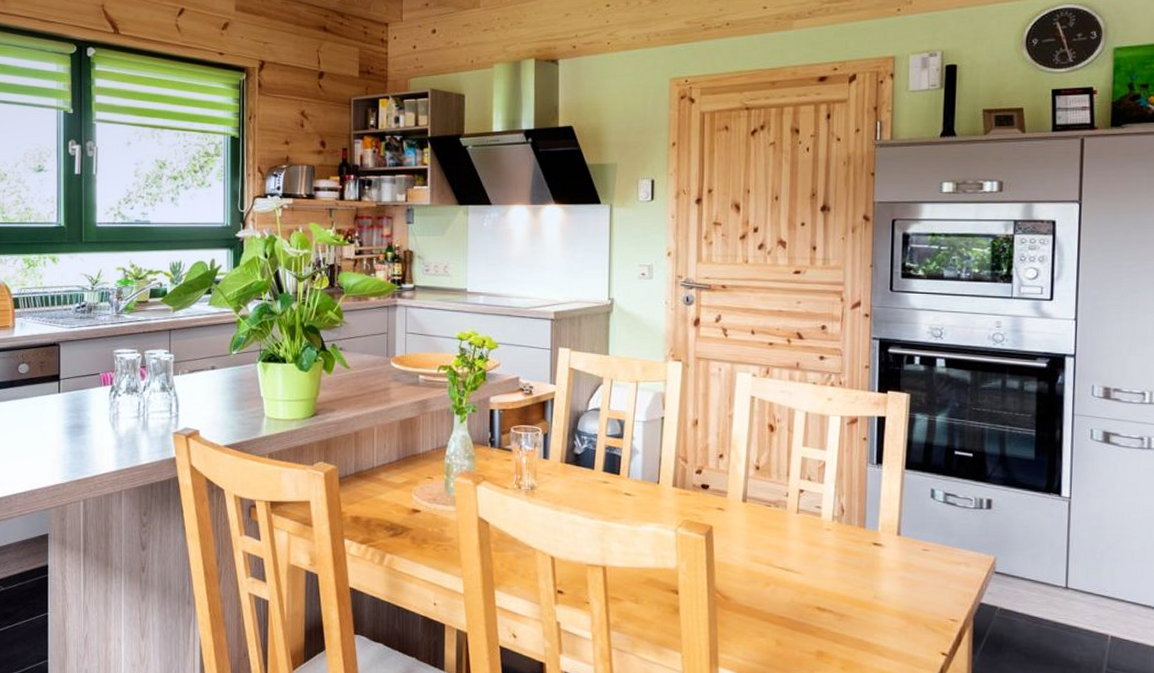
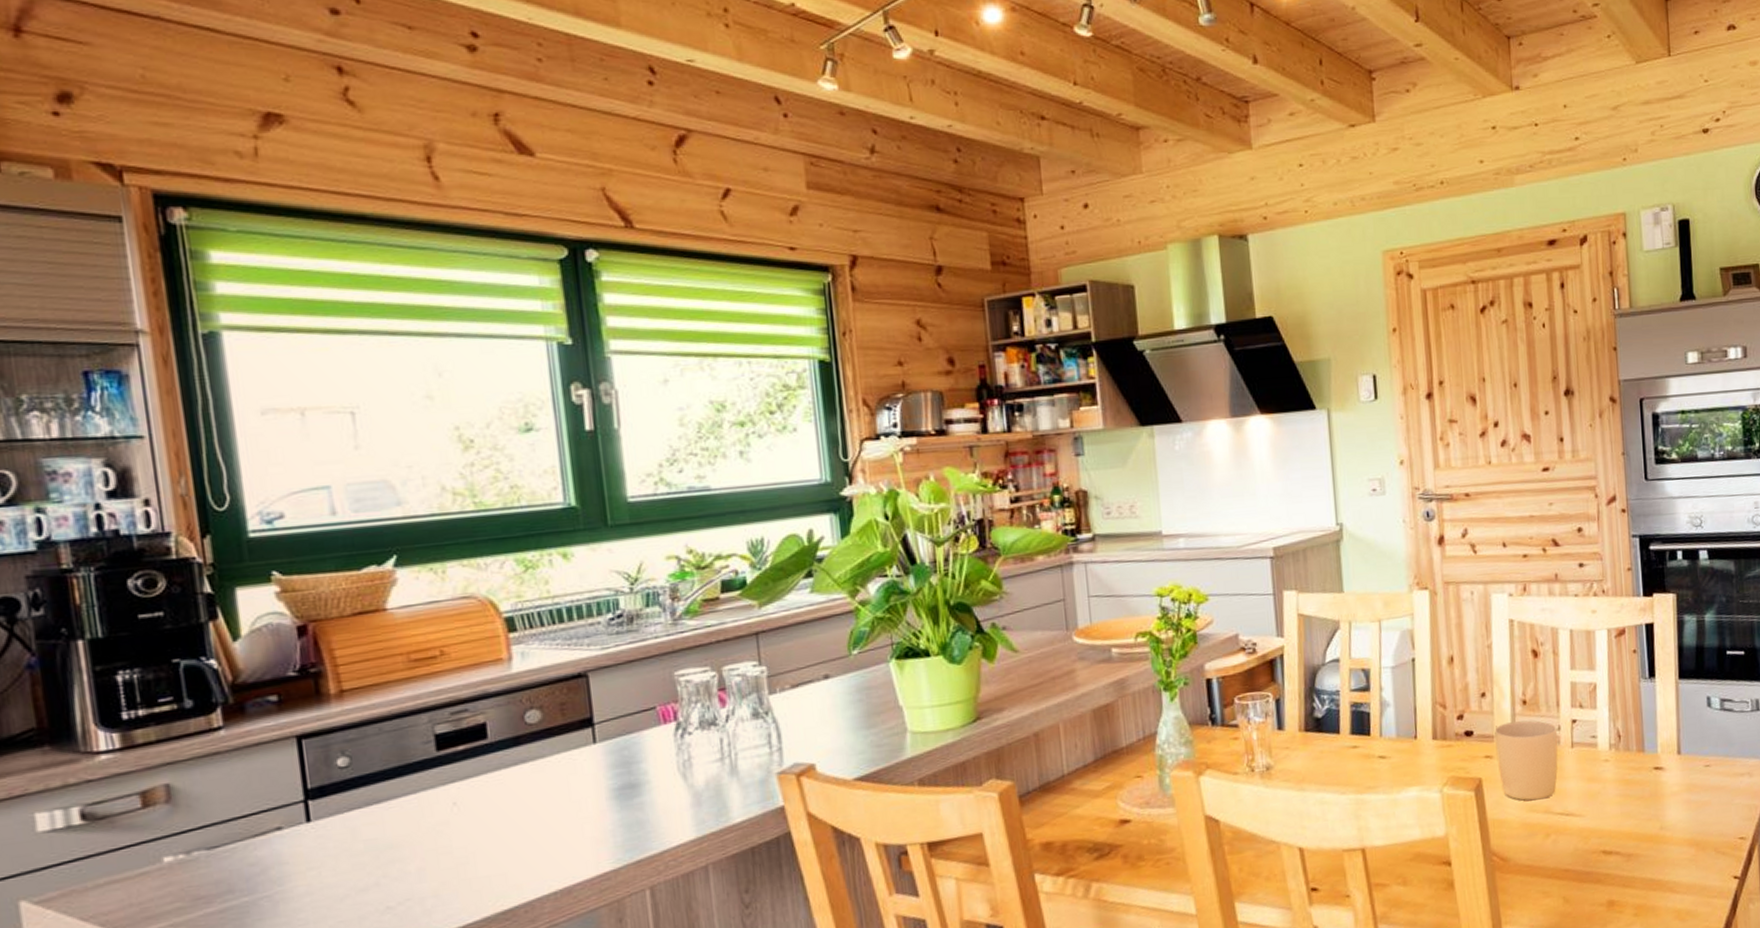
mug: none [728,483,784,553] -> present [1495,720,1558,801]

